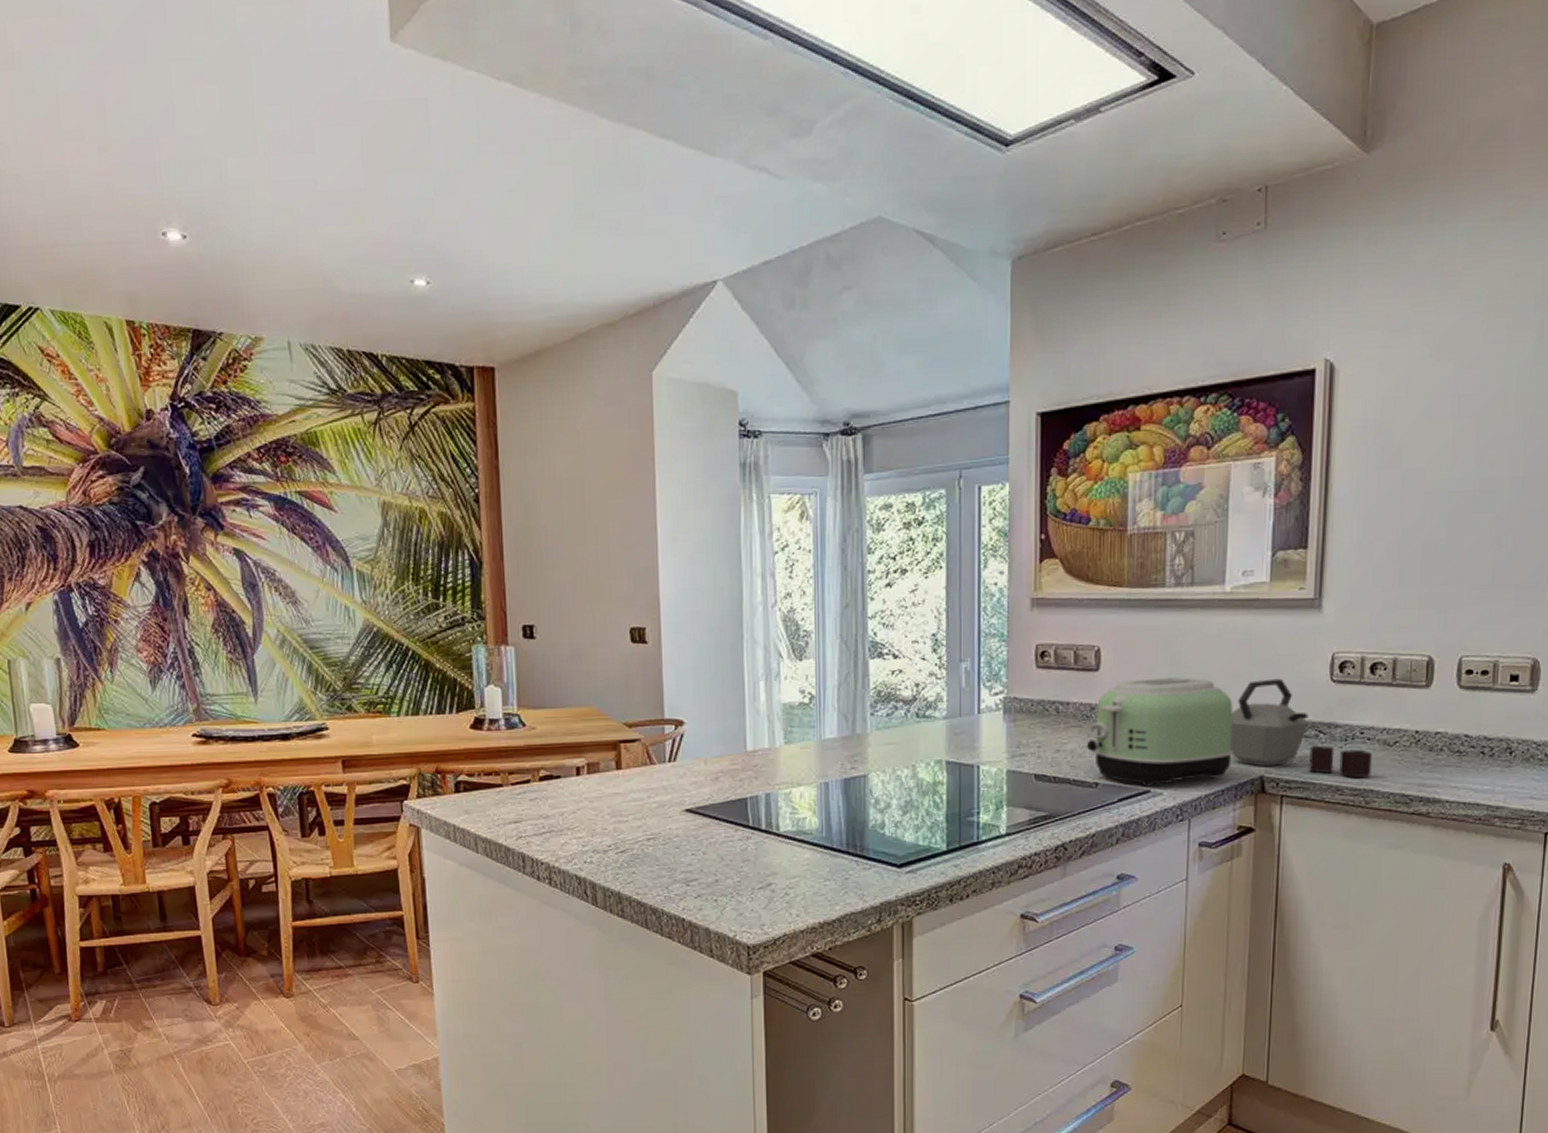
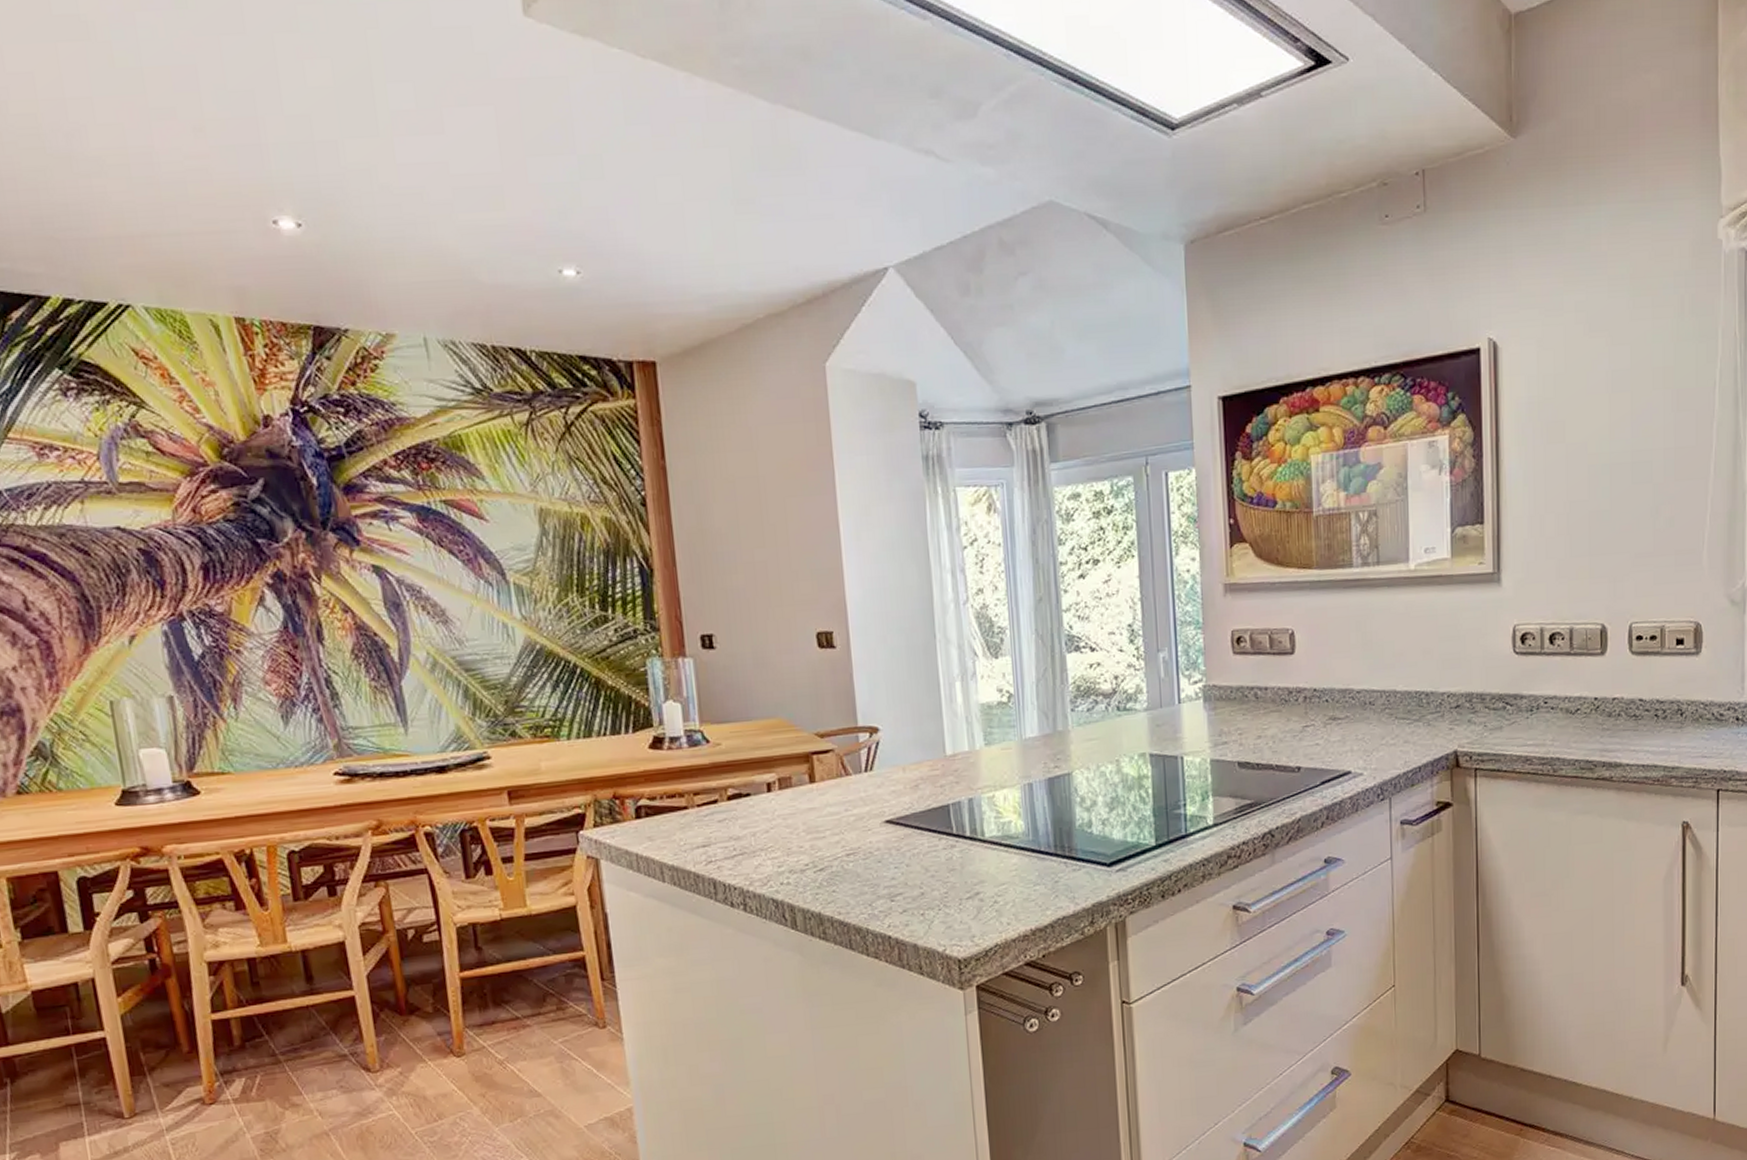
toaster: present [1086,677,1233,787] -> none [1286,656,1427,768]
kettle: present [1230,678,1372,777] -> none [1423,653,1557,747]

